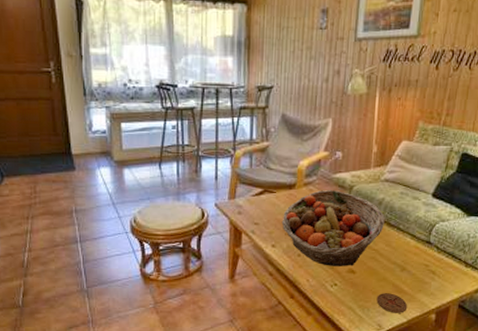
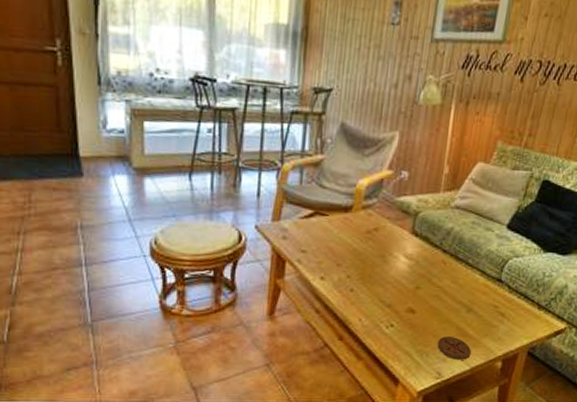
fruit basket: present [281,190,385,266] -> none [333,215,453,305]

